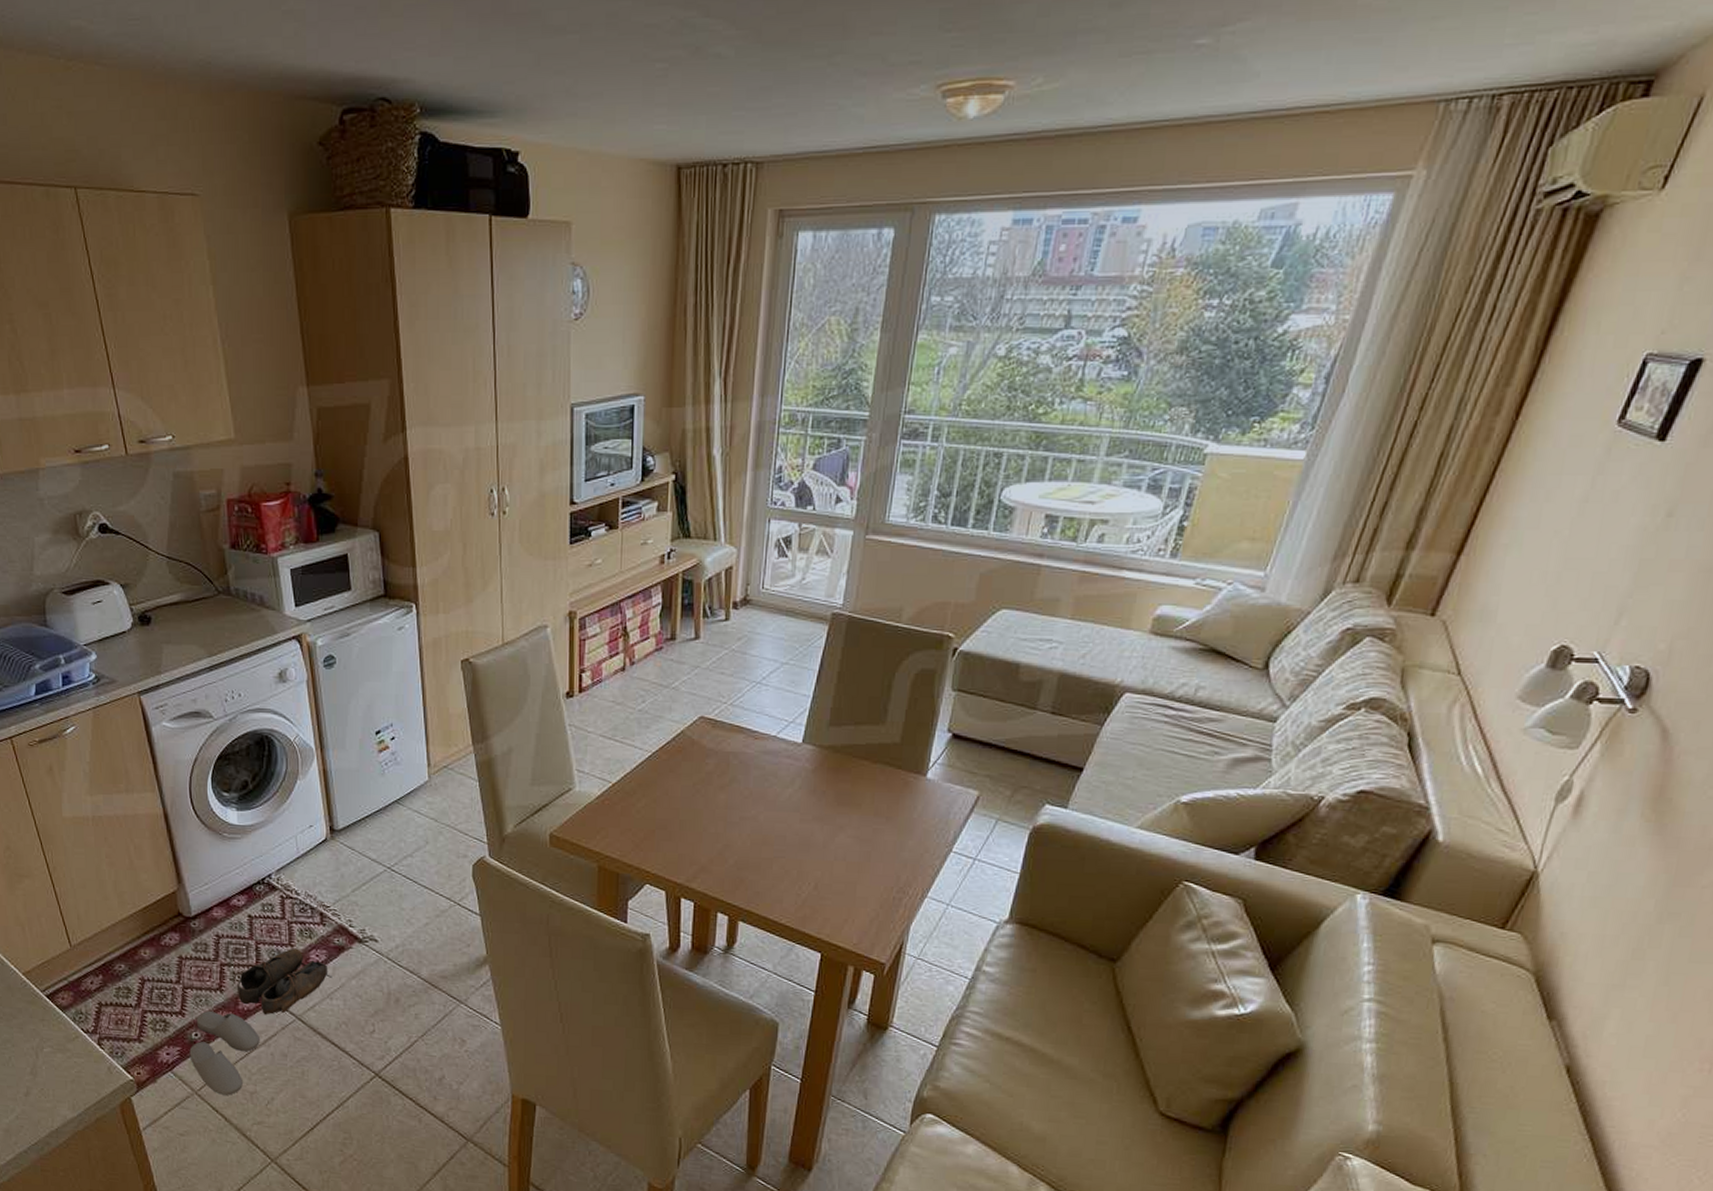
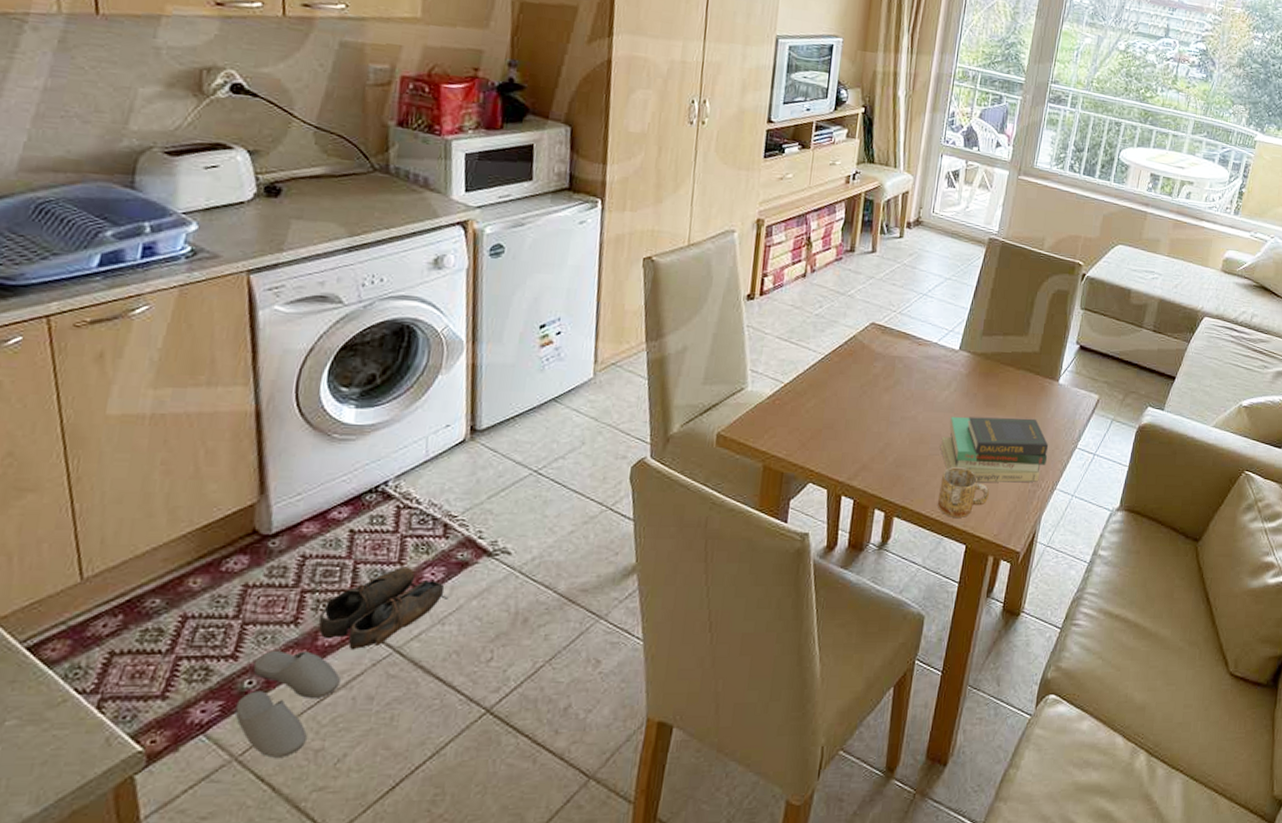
books: none [786,816,916,889] -> present [940,416,1049,483]
mug: none [787,869,845,924] -> present [938,466,989,518]

